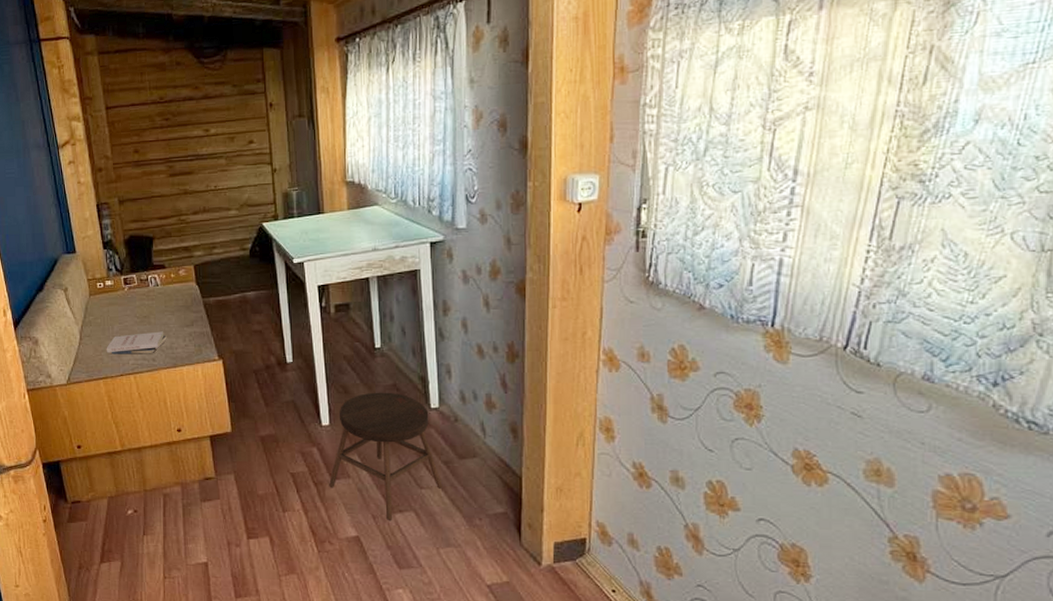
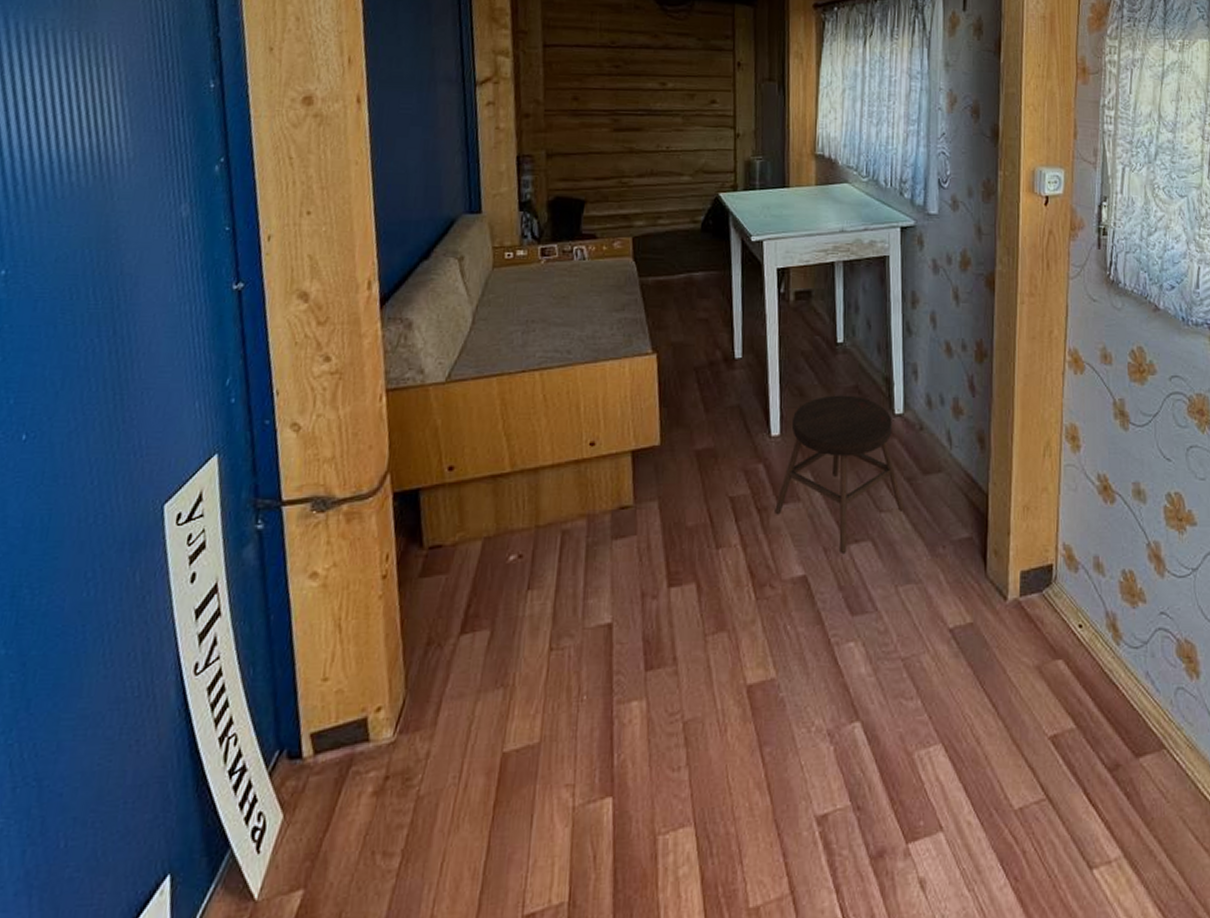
books: present [106,331,167,355] -> none [506,316,589,345]

